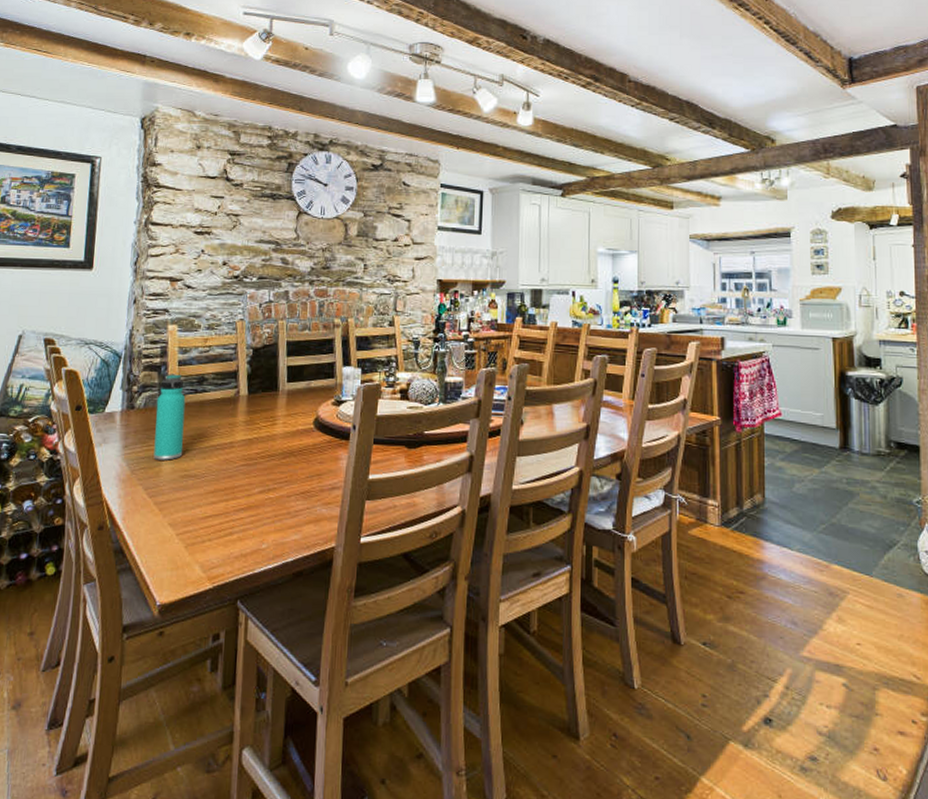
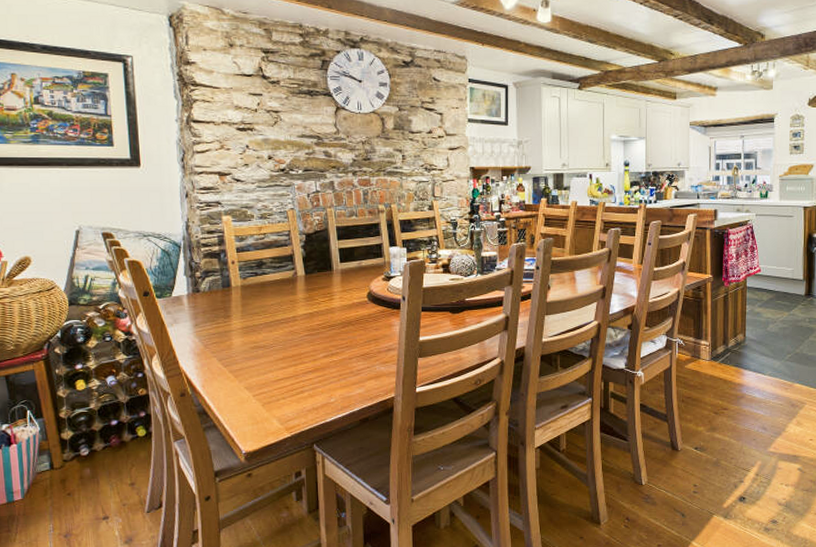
thermos bottle: present [153,374,186,460] -> none [220,260,251,335]

